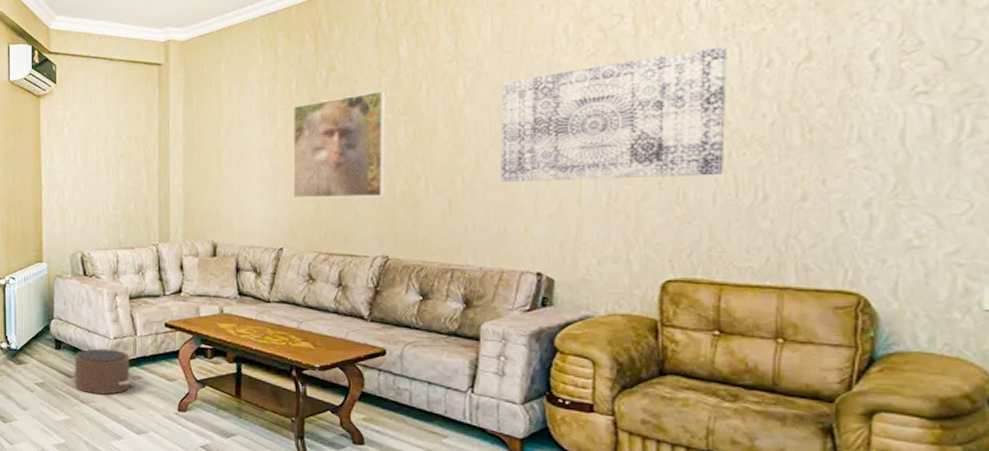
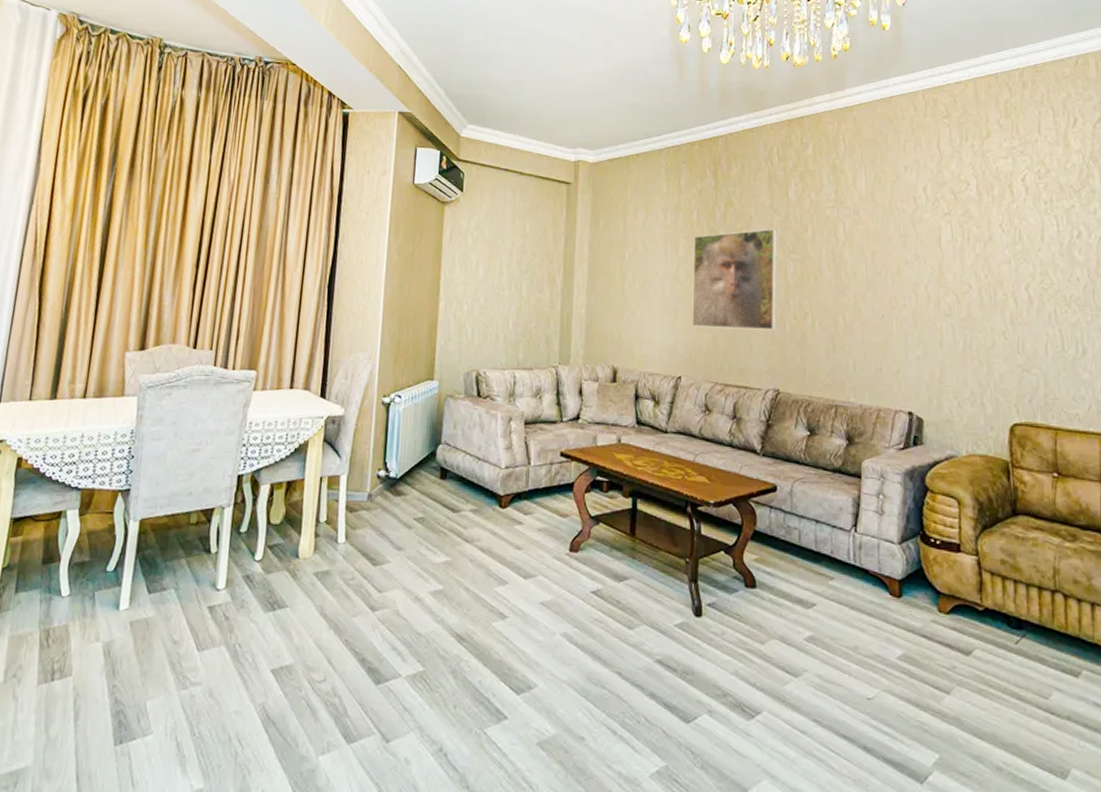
pouf: present [70,348,141,395] -> none [455,479,532,532]
wall art: present [501,47,727,182] -> none [875,217,1052,330]

